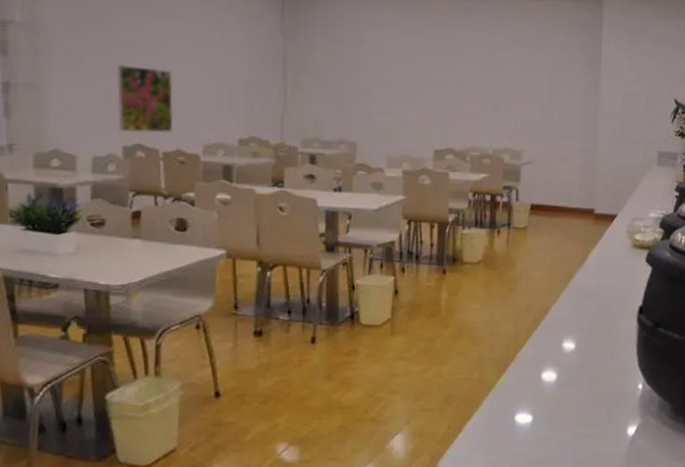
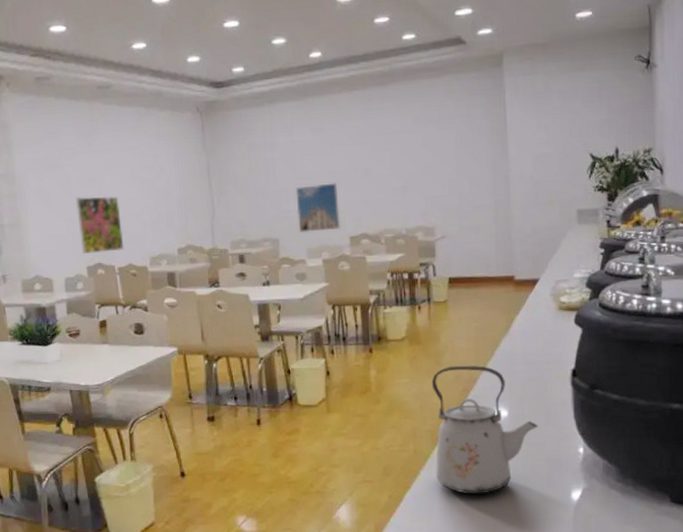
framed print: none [379,89,427,141] -> present [295,183,341,233]
kettle: none [498,294,603,427] -> present [431,364,539,495]

